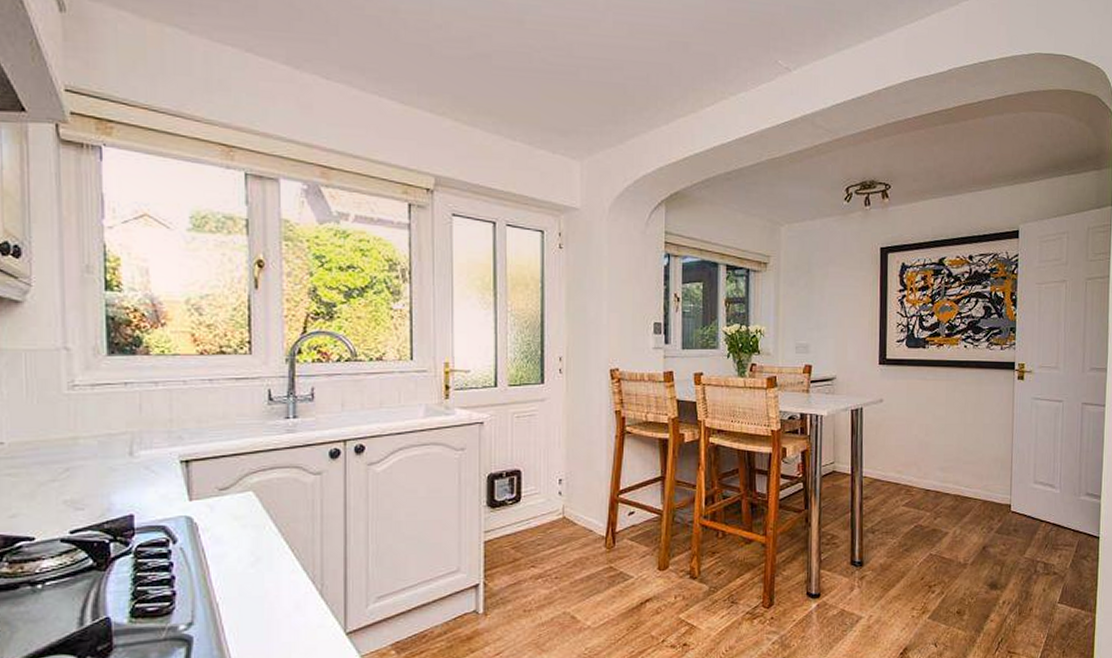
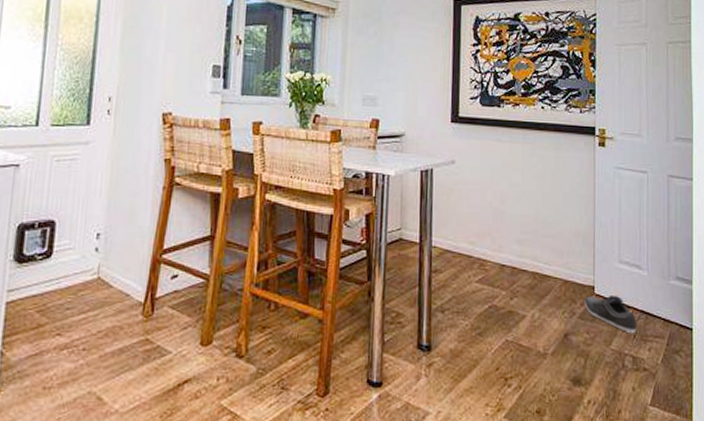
shoe: none [1001,511,1049,544] -> present [584,294,637,334]

